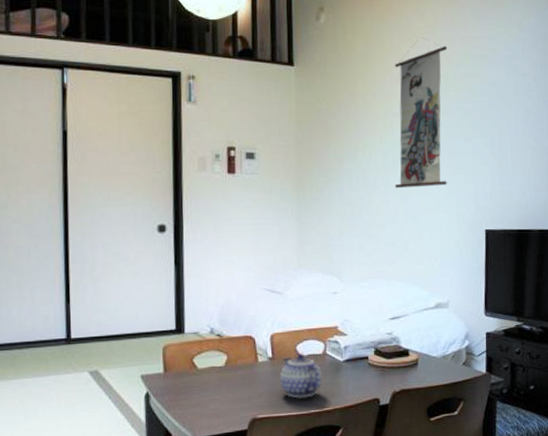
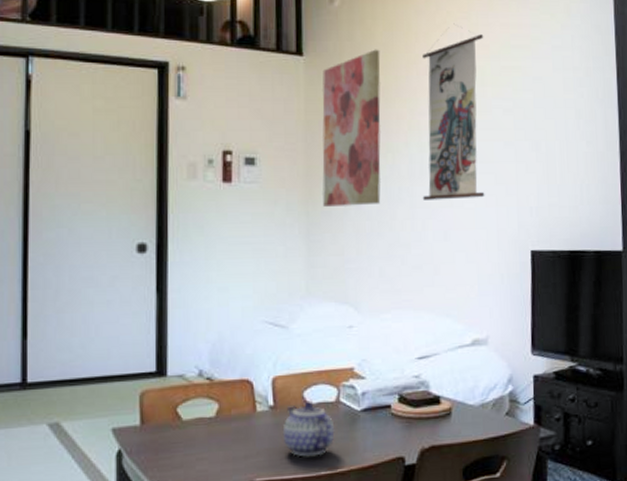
wall art: none [310,60,360,195] -> present [322,49,381,208]

